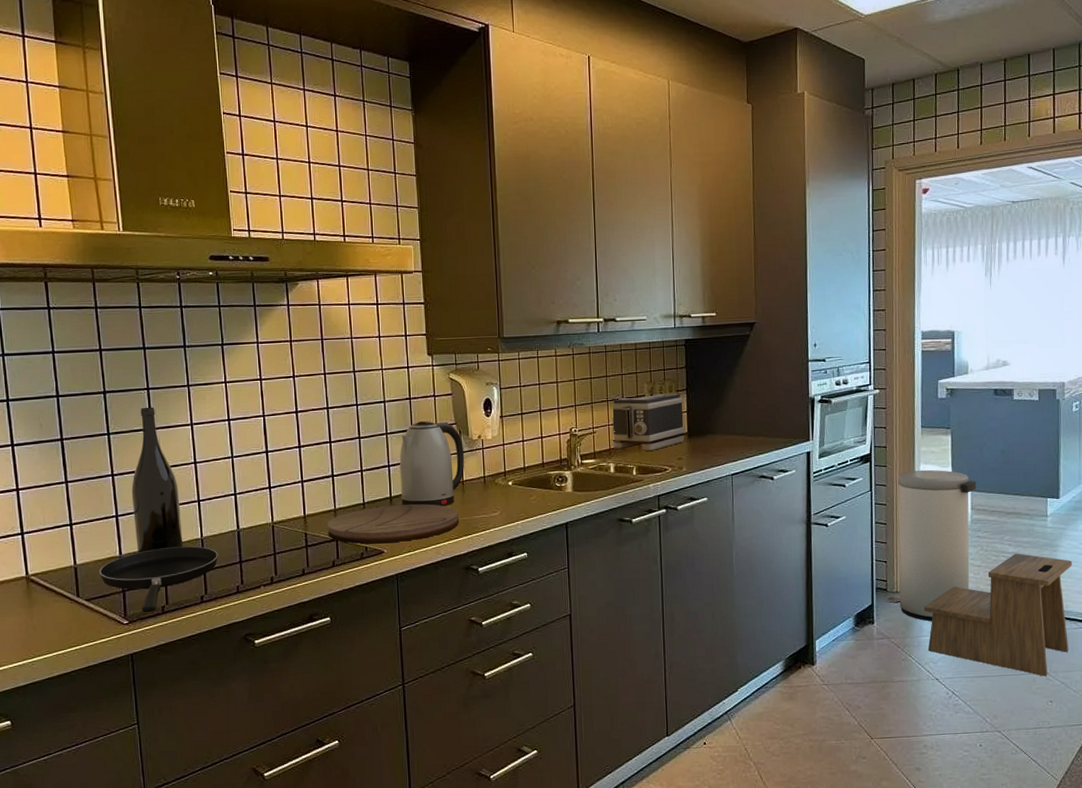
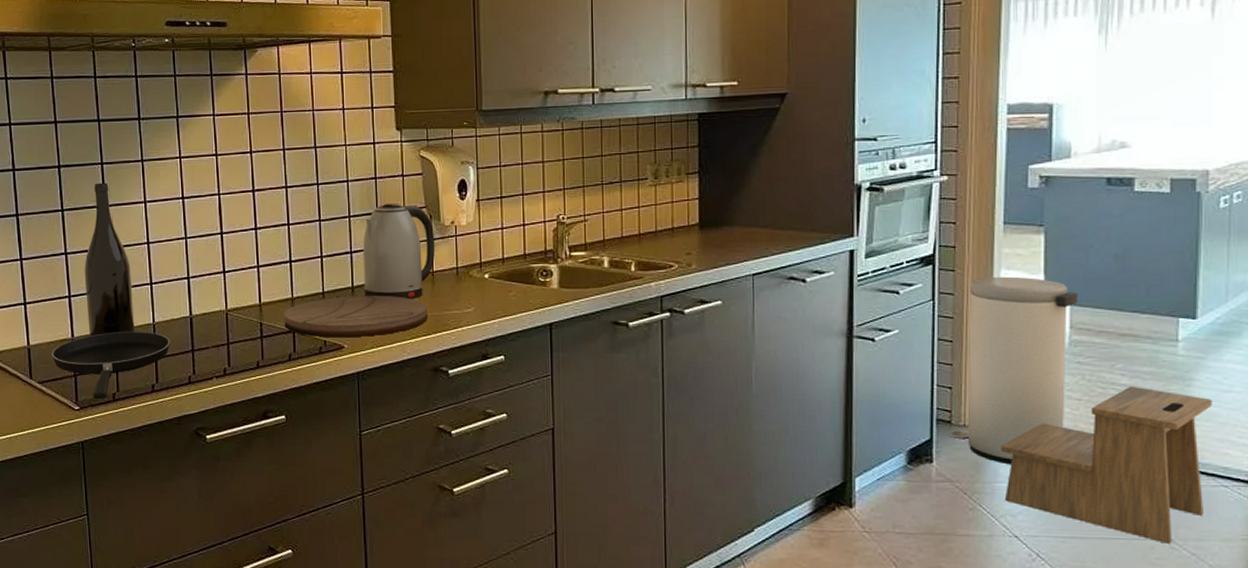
toaster: present [611,393,685,452] -> none [606,176,696,245]

